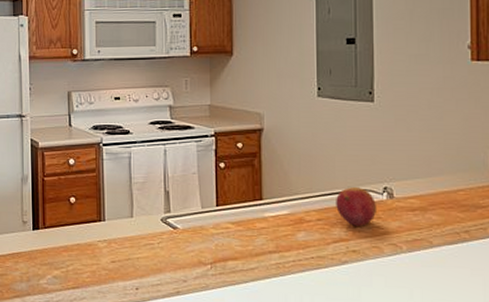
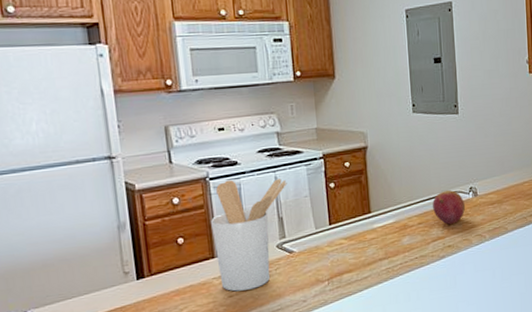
utensil holder: none [101,148,176,259] -> present [211,178,287,292]

